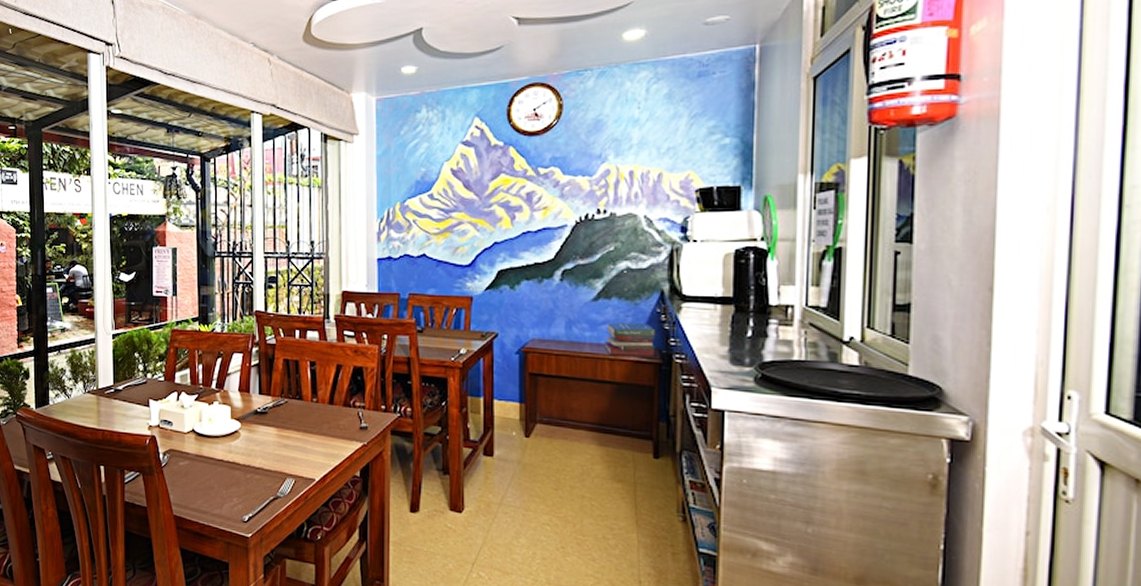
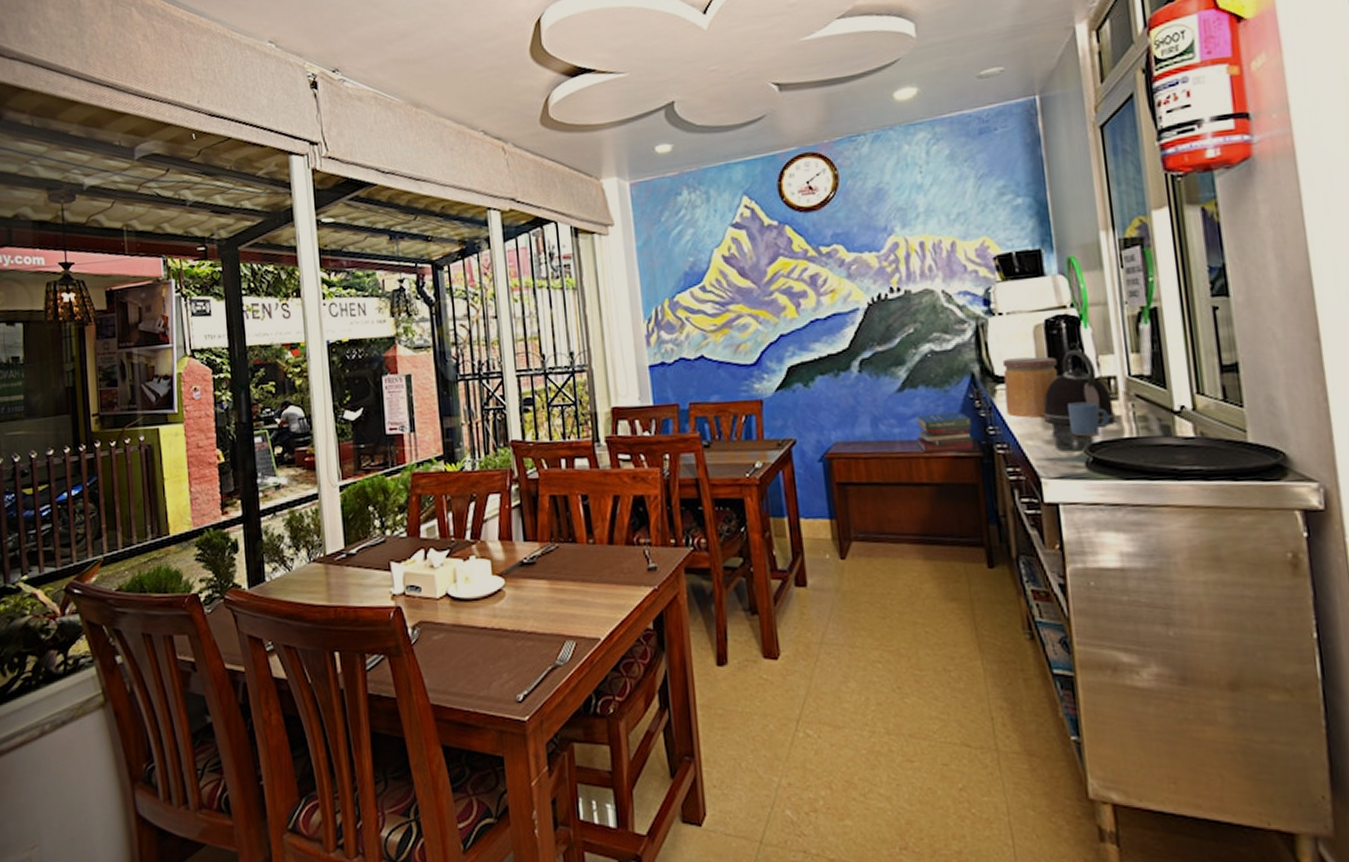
jar: none [688,281,741,335] -> present [1002,356,1059,418]
kettle: none [721,277,789,347] -> present [1043,348,1116,426]
mug: none [745,325,782,356] -> present [1068,401,1109,437]

